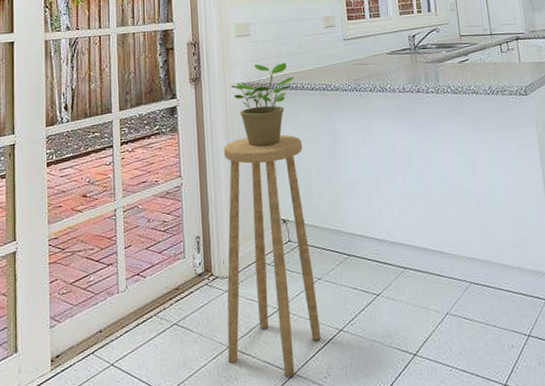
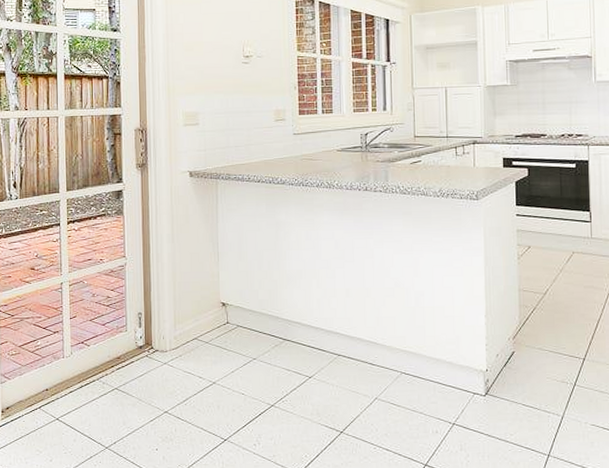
stool: present [224,134,322,377] -> none [164,223,253,442]
potted plant: present [231,62,295,146] -> none [177,153,241,233]

